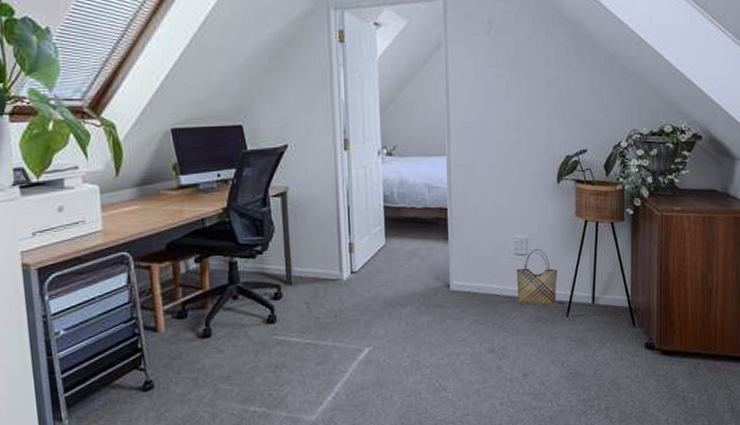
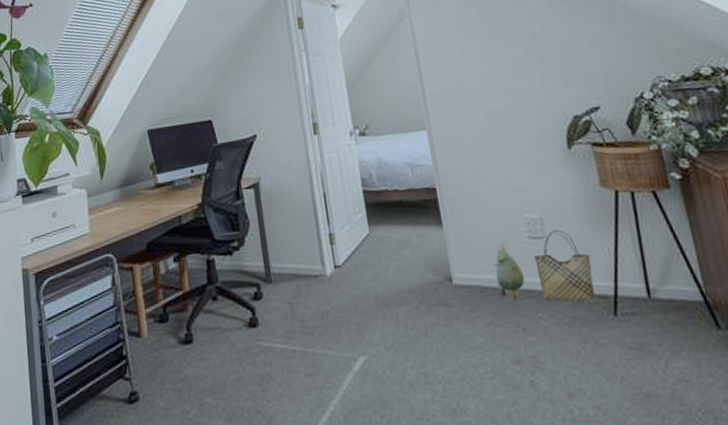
plush toy: none [485,256,506,303] -> present [493,240,525,300]

